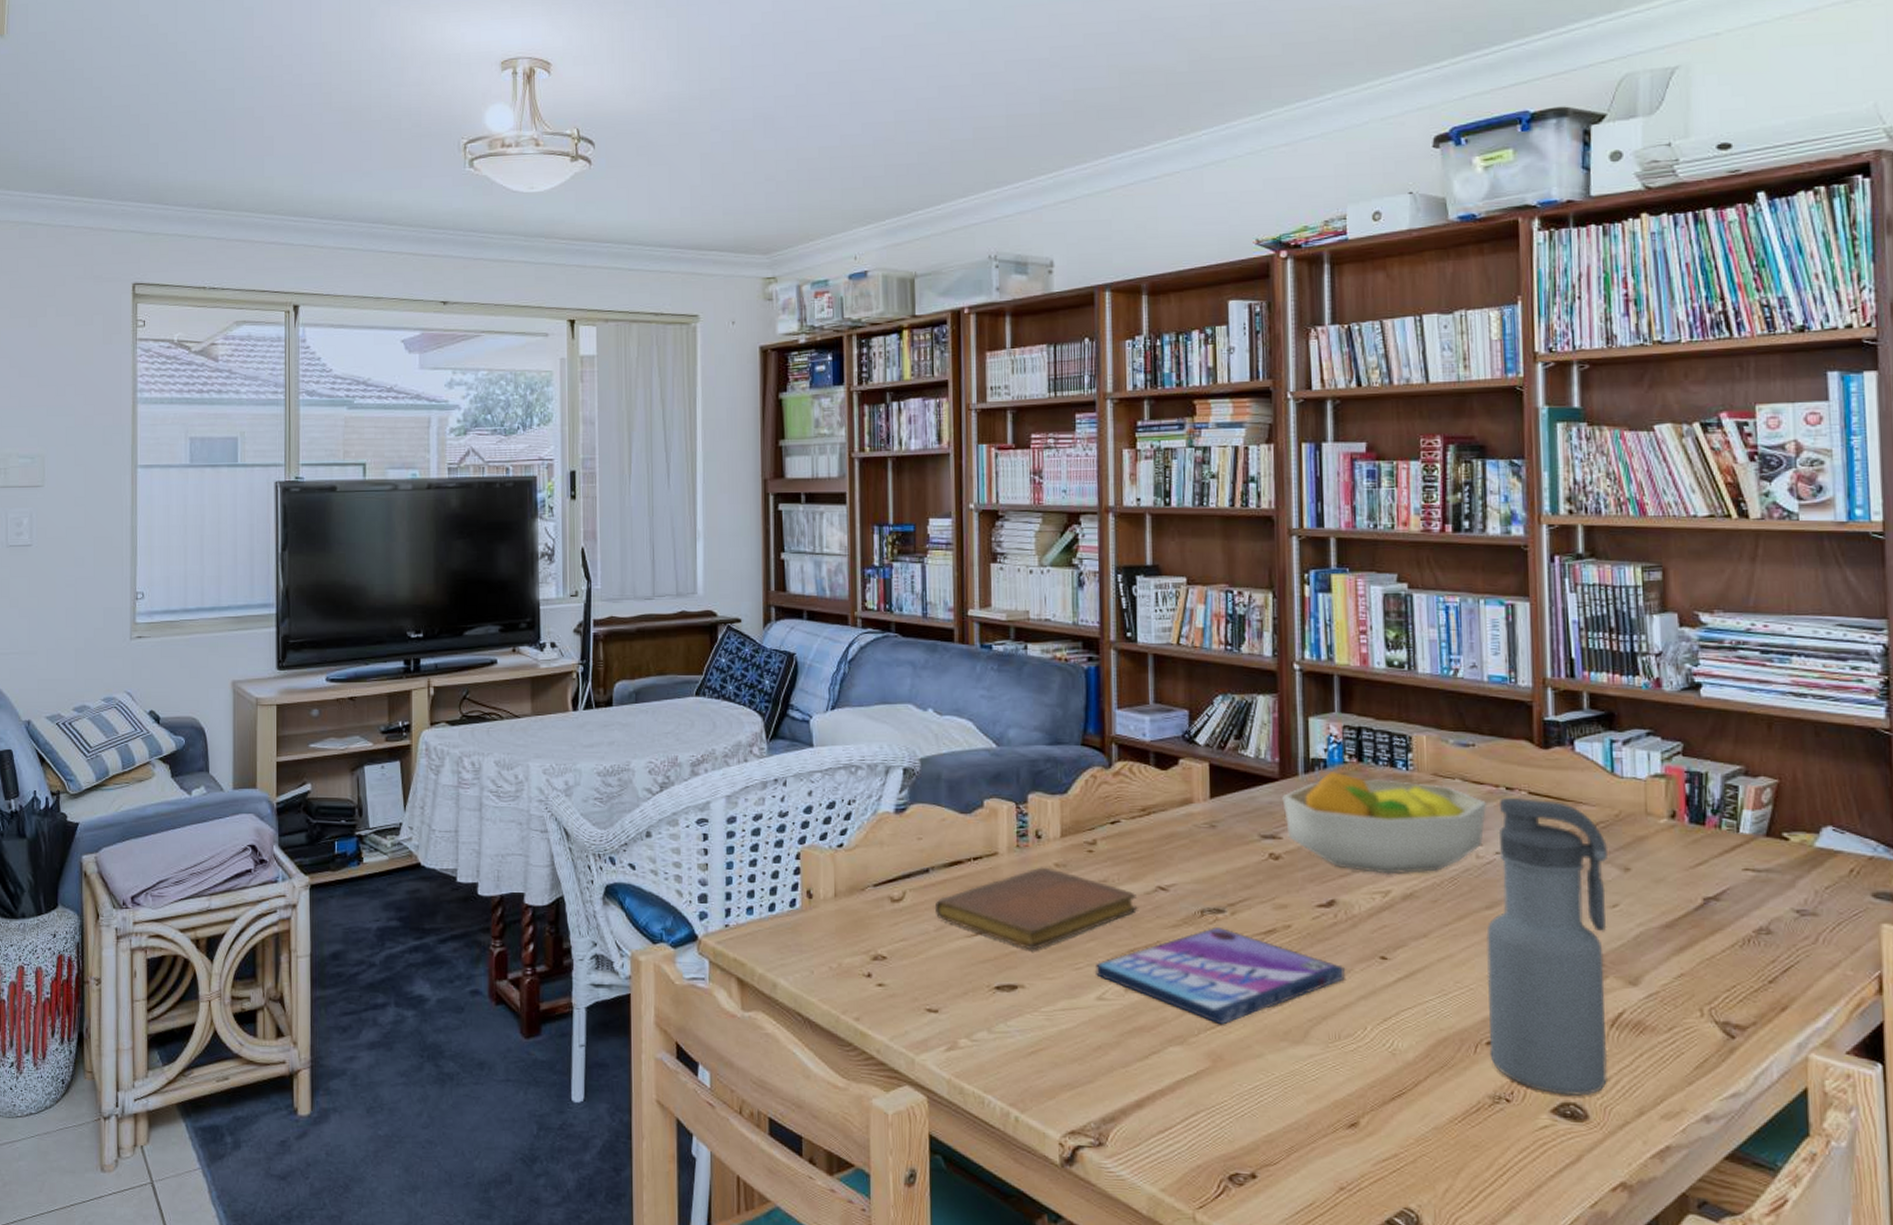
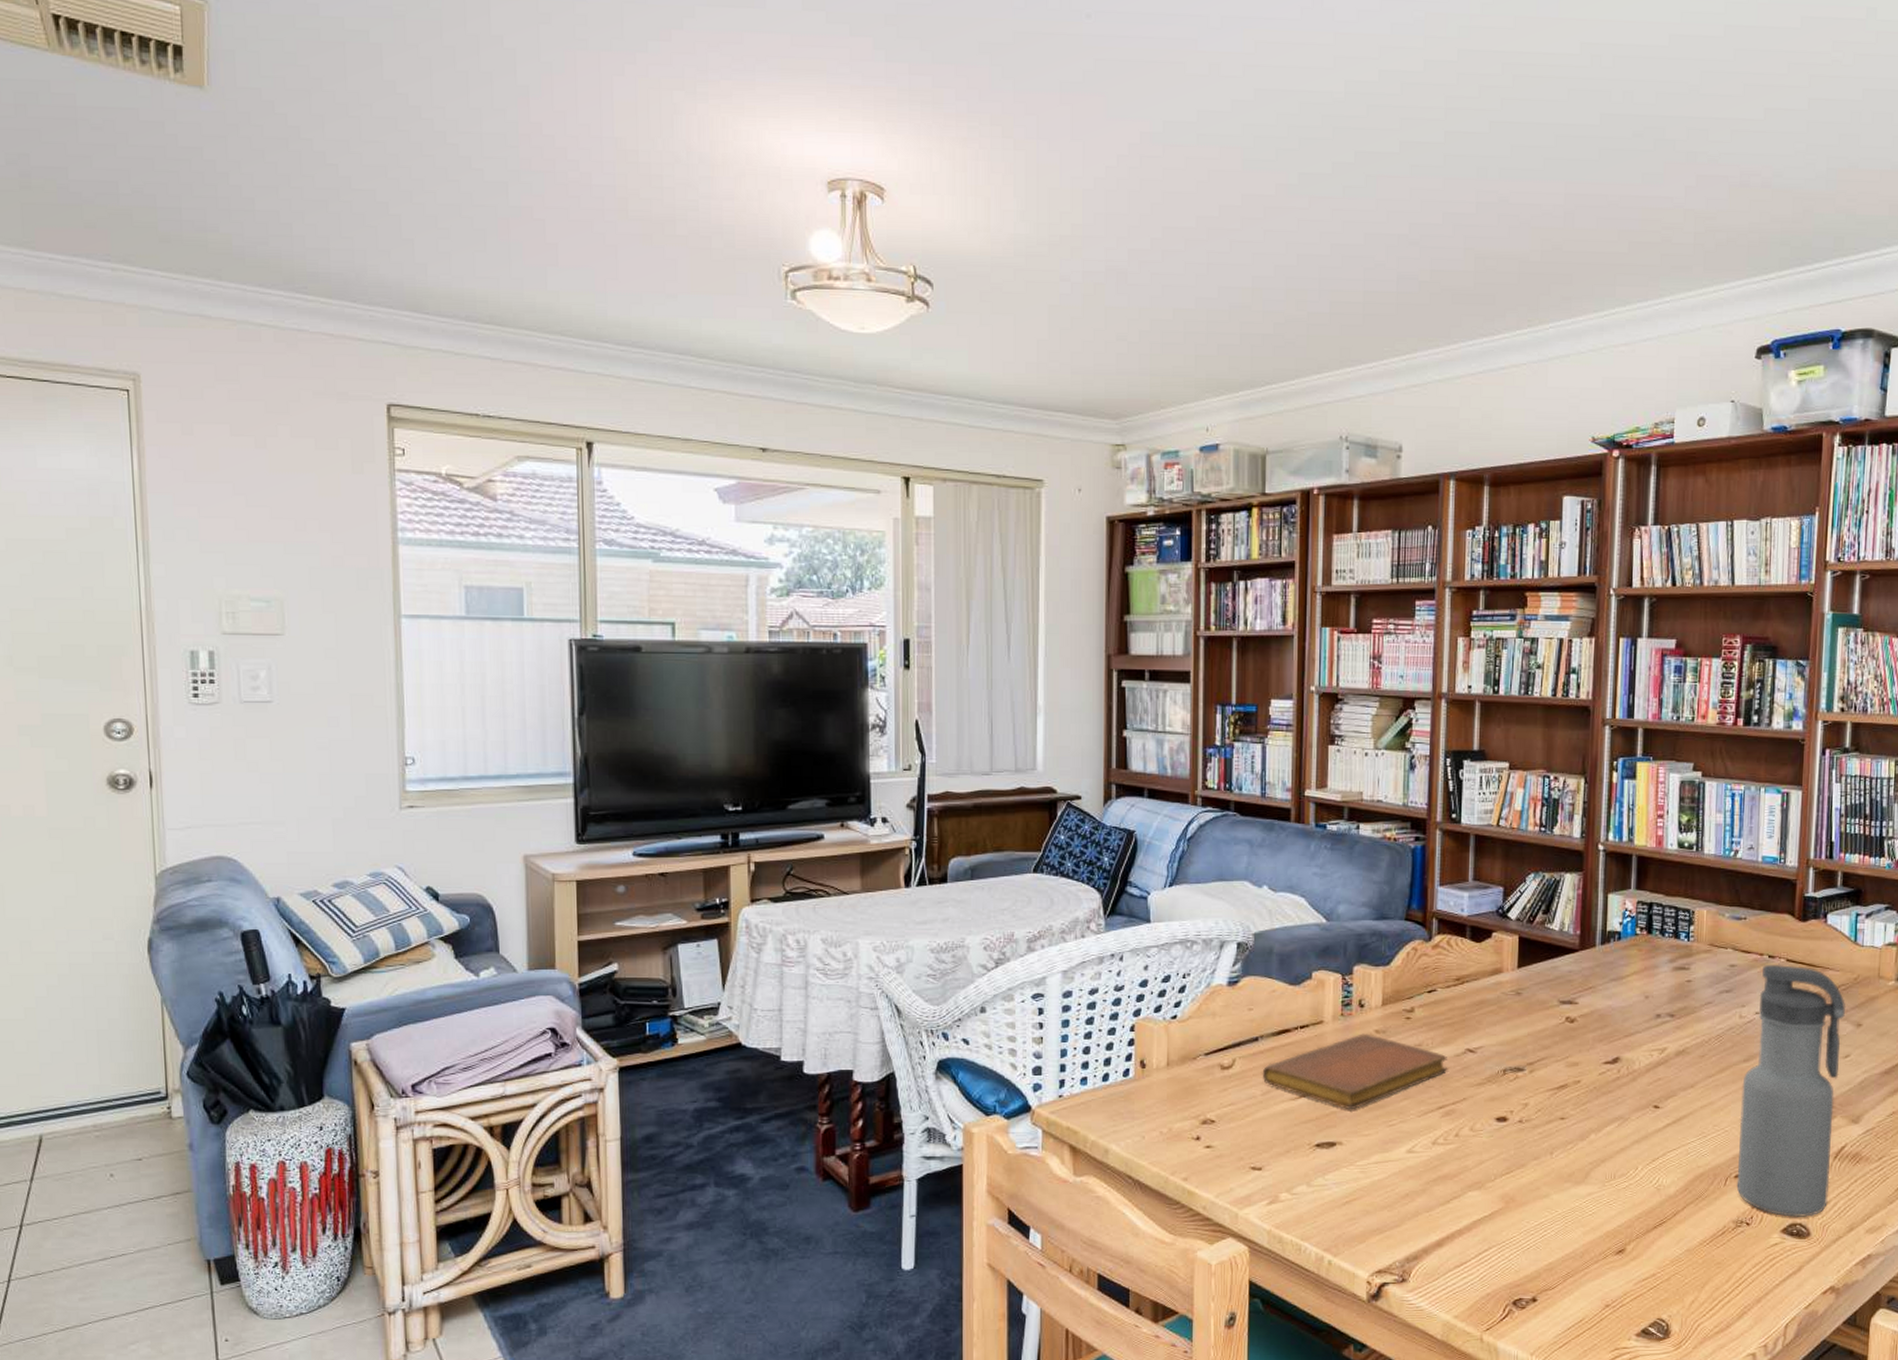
video game case: present [1096,928,1345,1025] -> none [1407,1085,1623,1171]
fruit bowl: present [1282,770,1486,875] -> none [1580,942,1751,1034]

